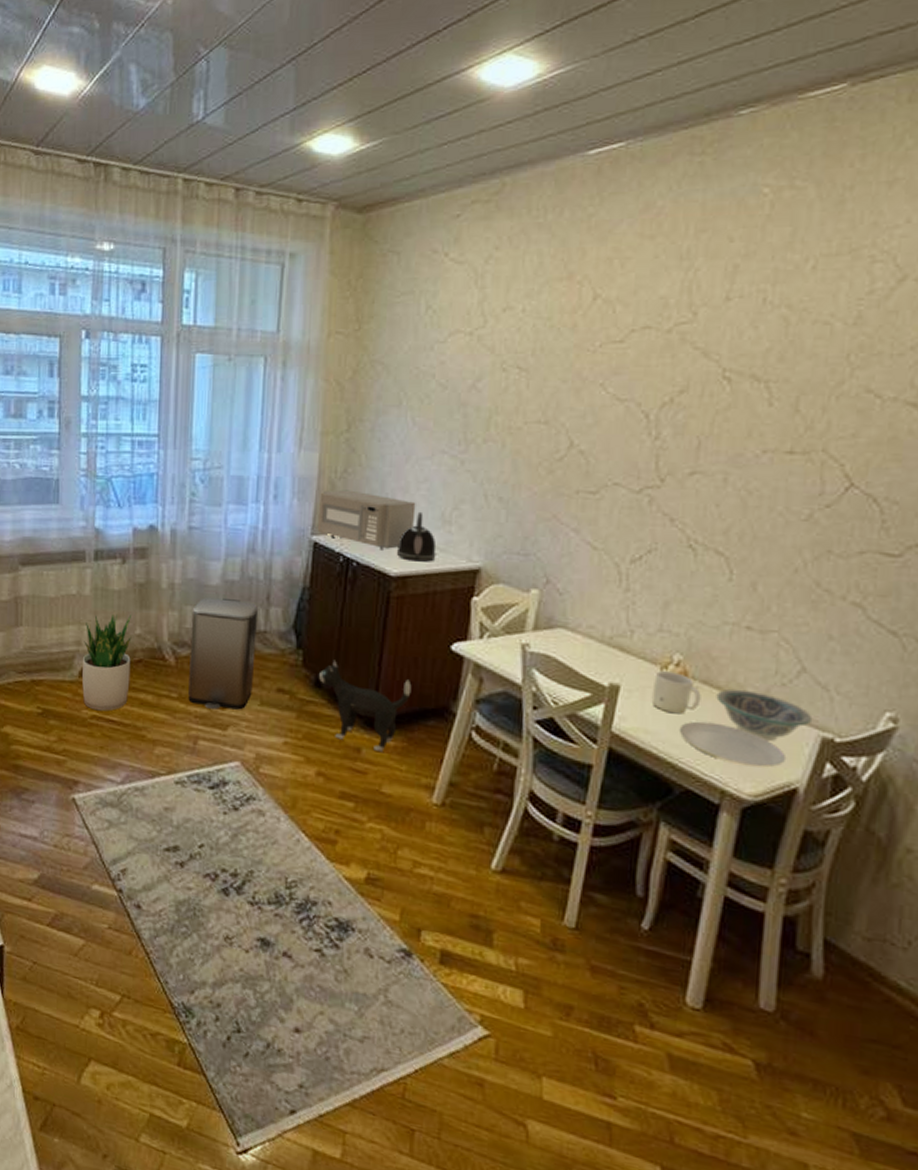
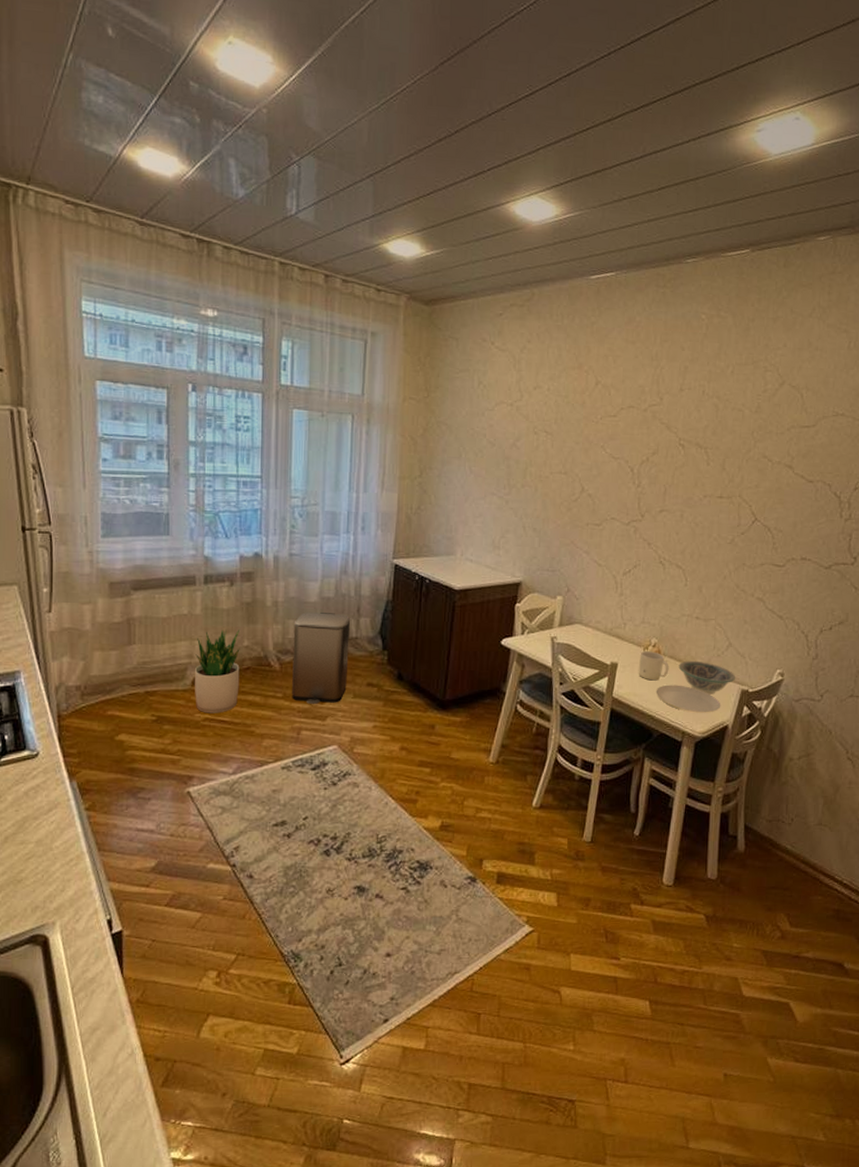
microwave: present [317,489,416,550] -> none [397,522,473,570]
cat: present [319,660,412,753] -> none [401,657,473,727]
kettle: present [396,511,437,562] -> none [459,539,489,578]

